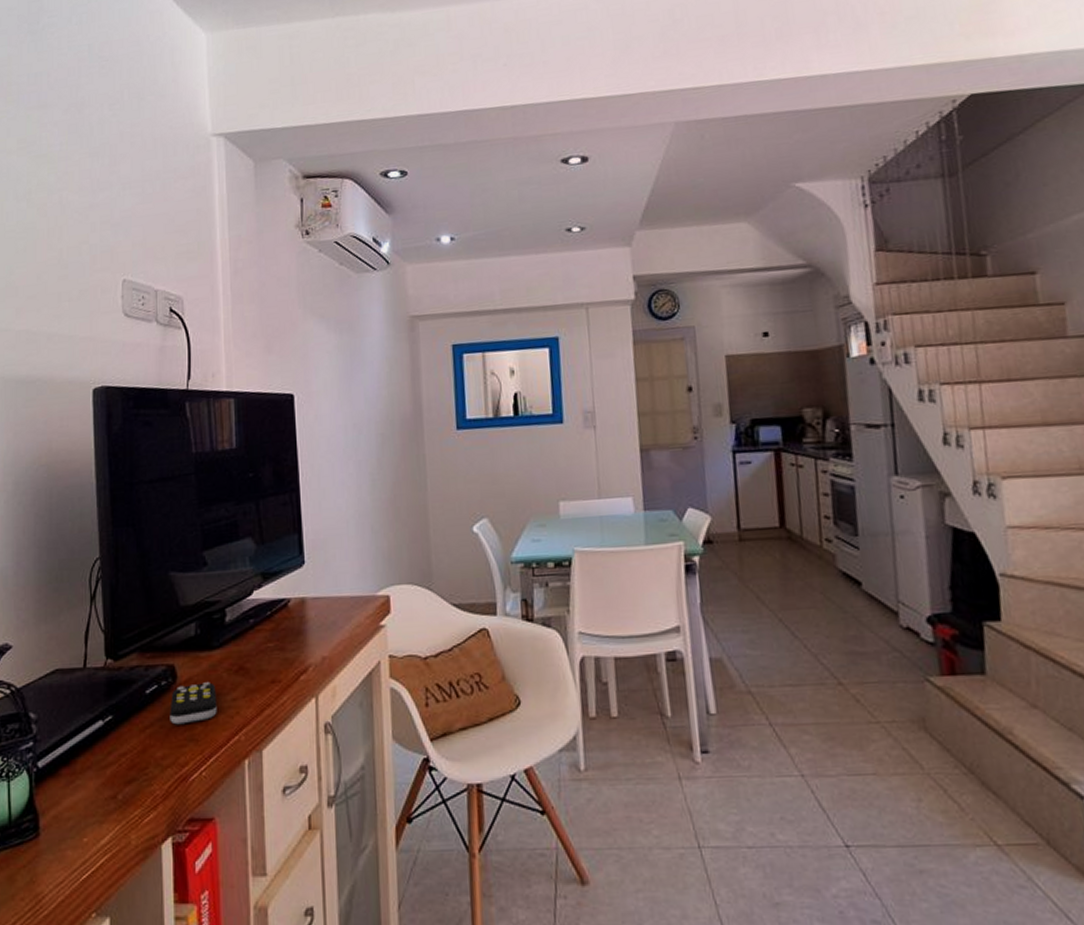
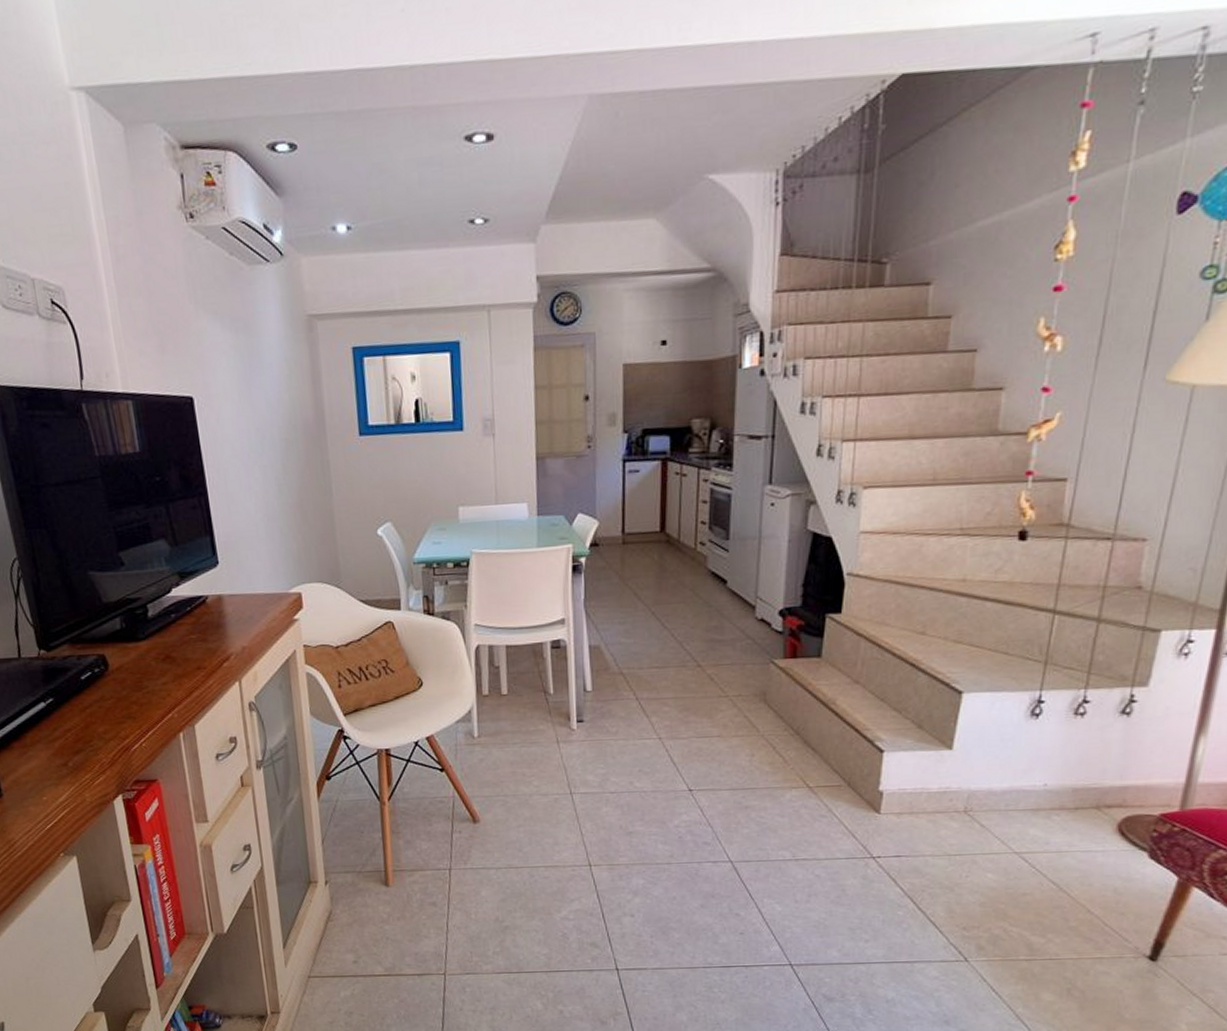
remote control: present [170,682,217,725] -> none [105,669,150,705]

